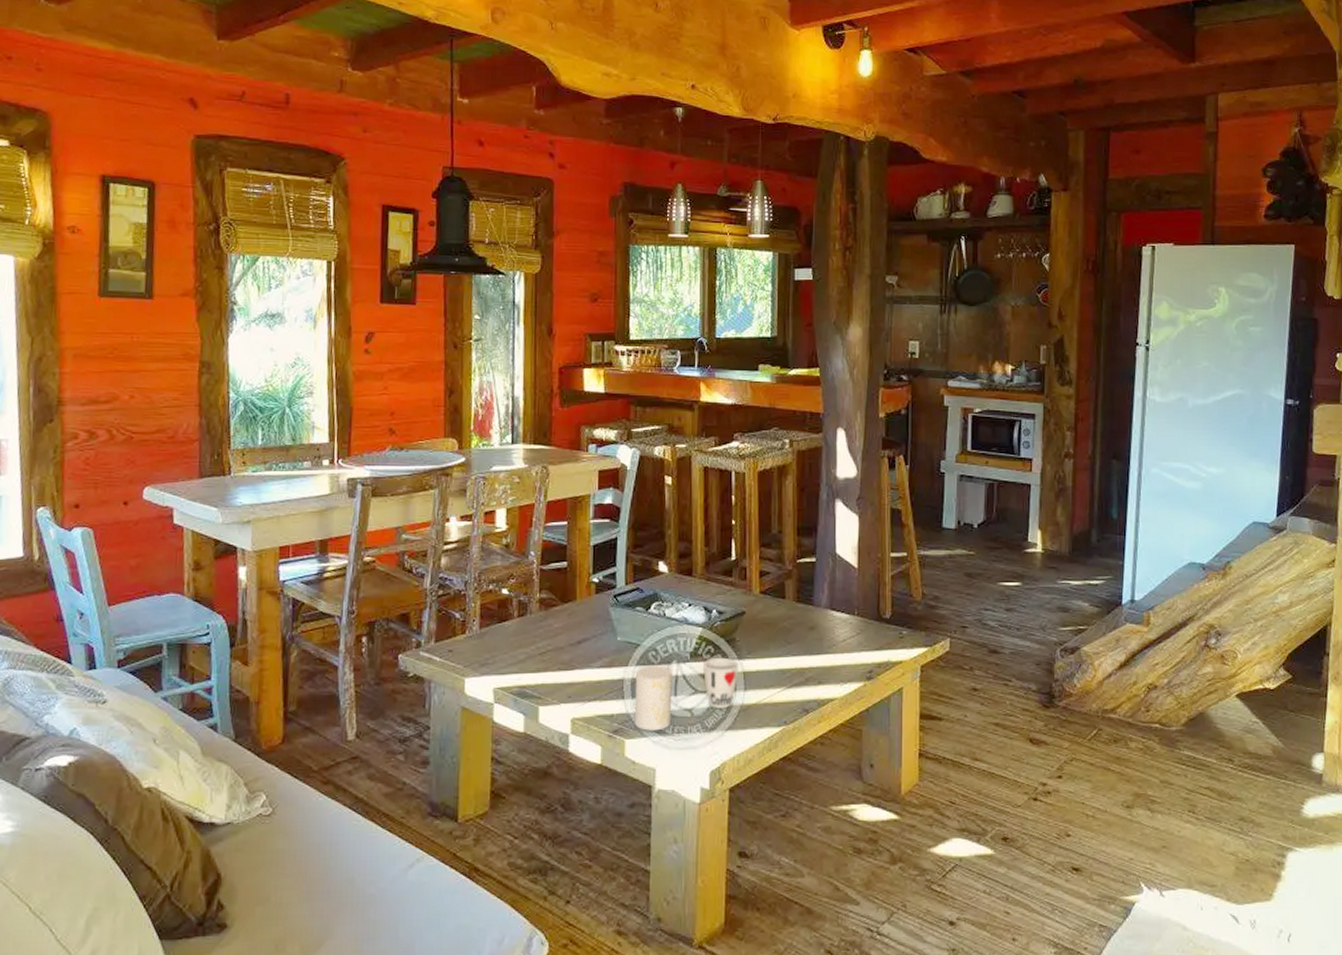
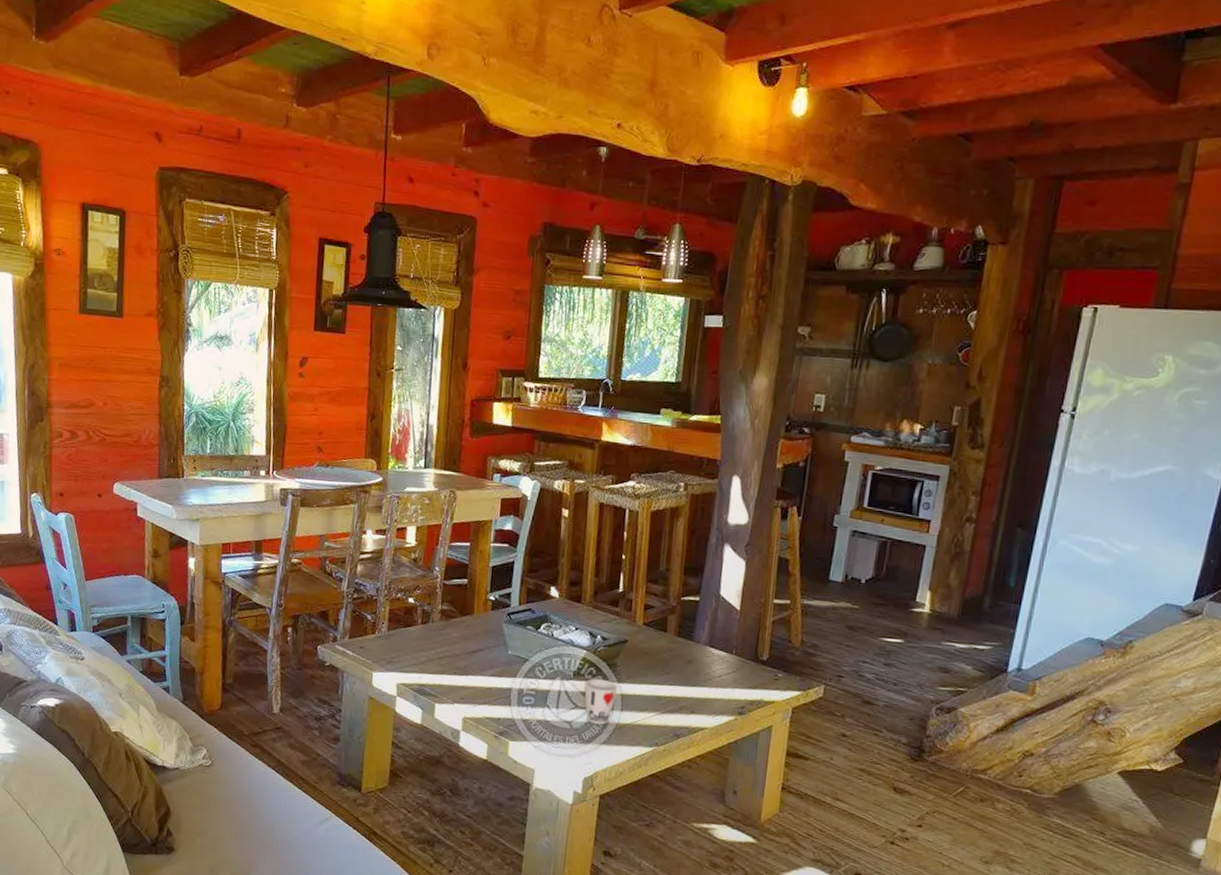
cup: present [634,665,671,731] -> none [518,679,555,737]

